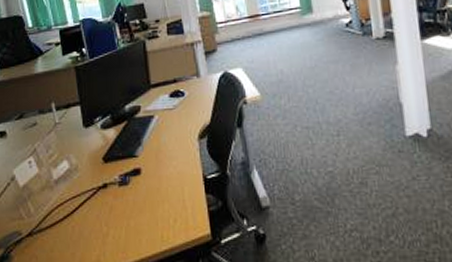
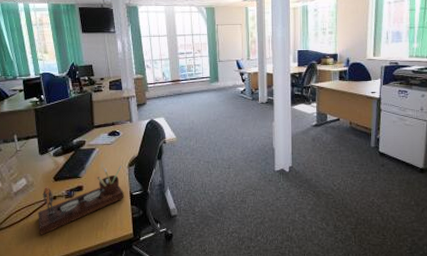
desk organizer: none [85,138,196,240] -> present [38,166,124,236]

